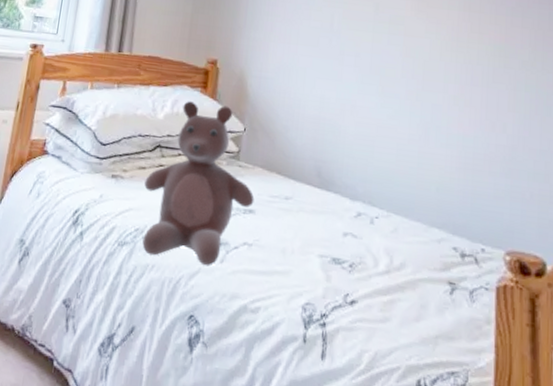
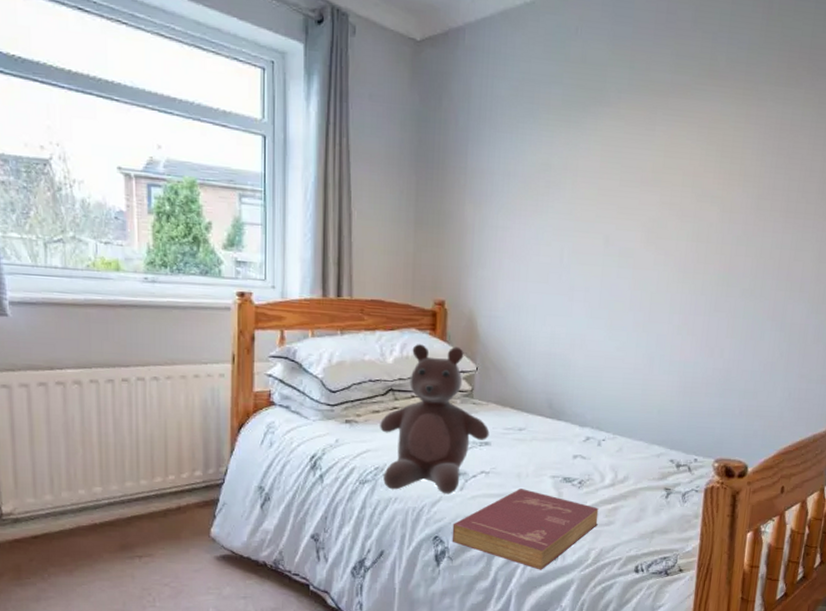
book: none [207,266,373,372] -> present [451,489,599,570]

